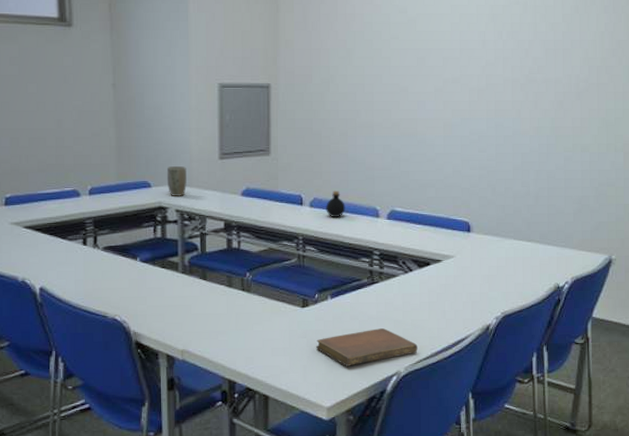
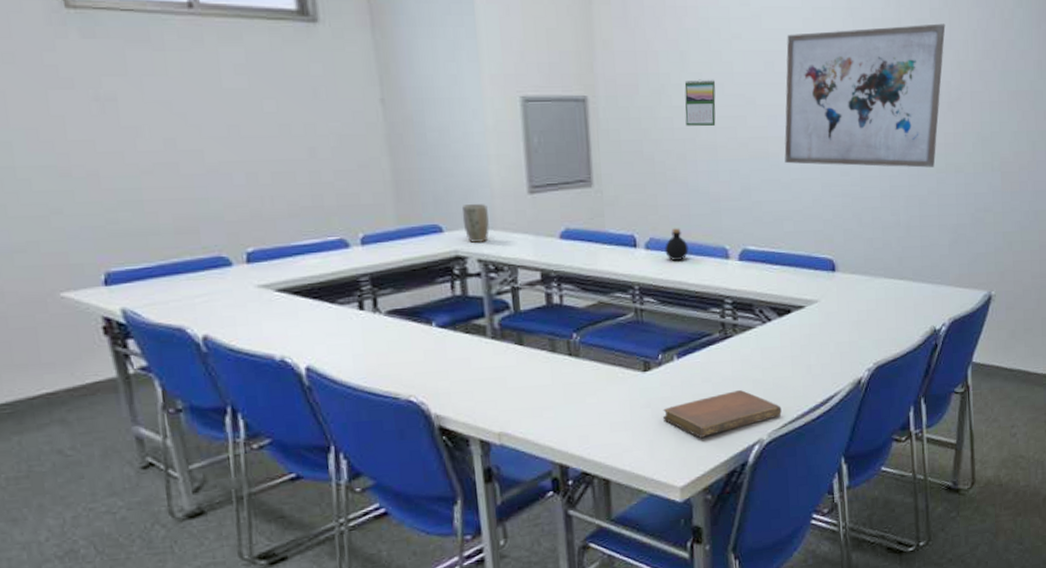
calendar: none [349,71,376,109] -> present [684,79,716,127]
wall art: none [430,27,576,147] -> present [784,23,946,168]

